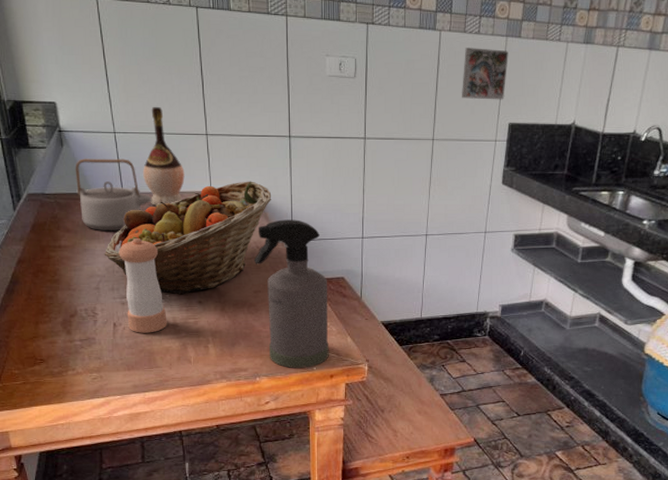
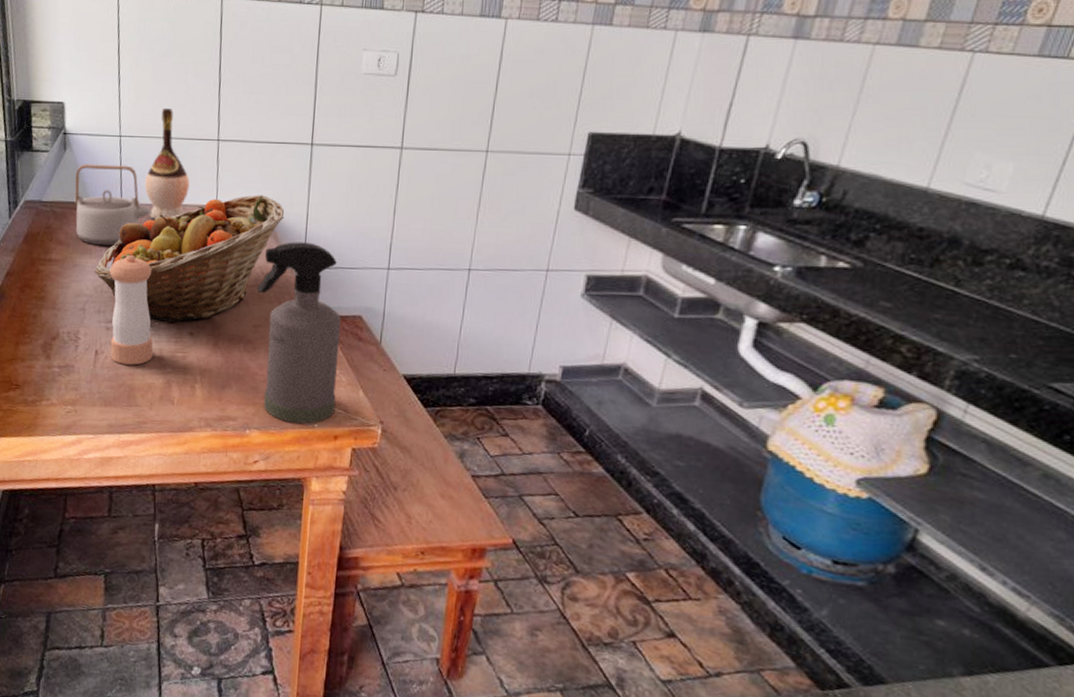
decorative tile: present [462,48,508,100] -> none [528,39,594,104]

